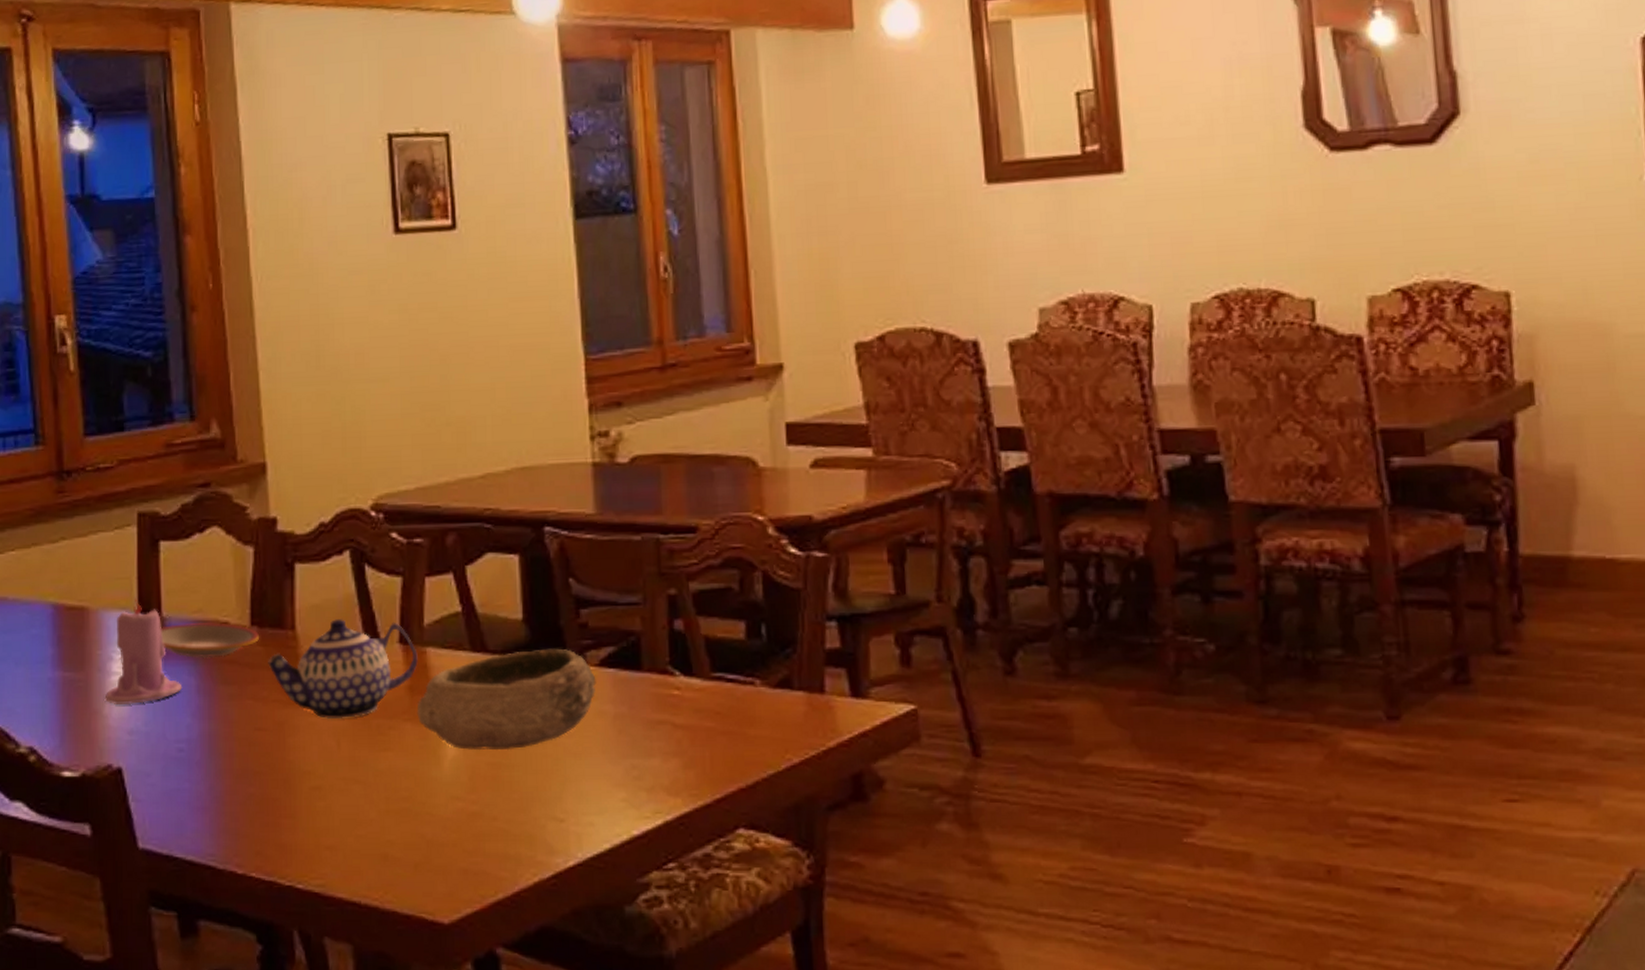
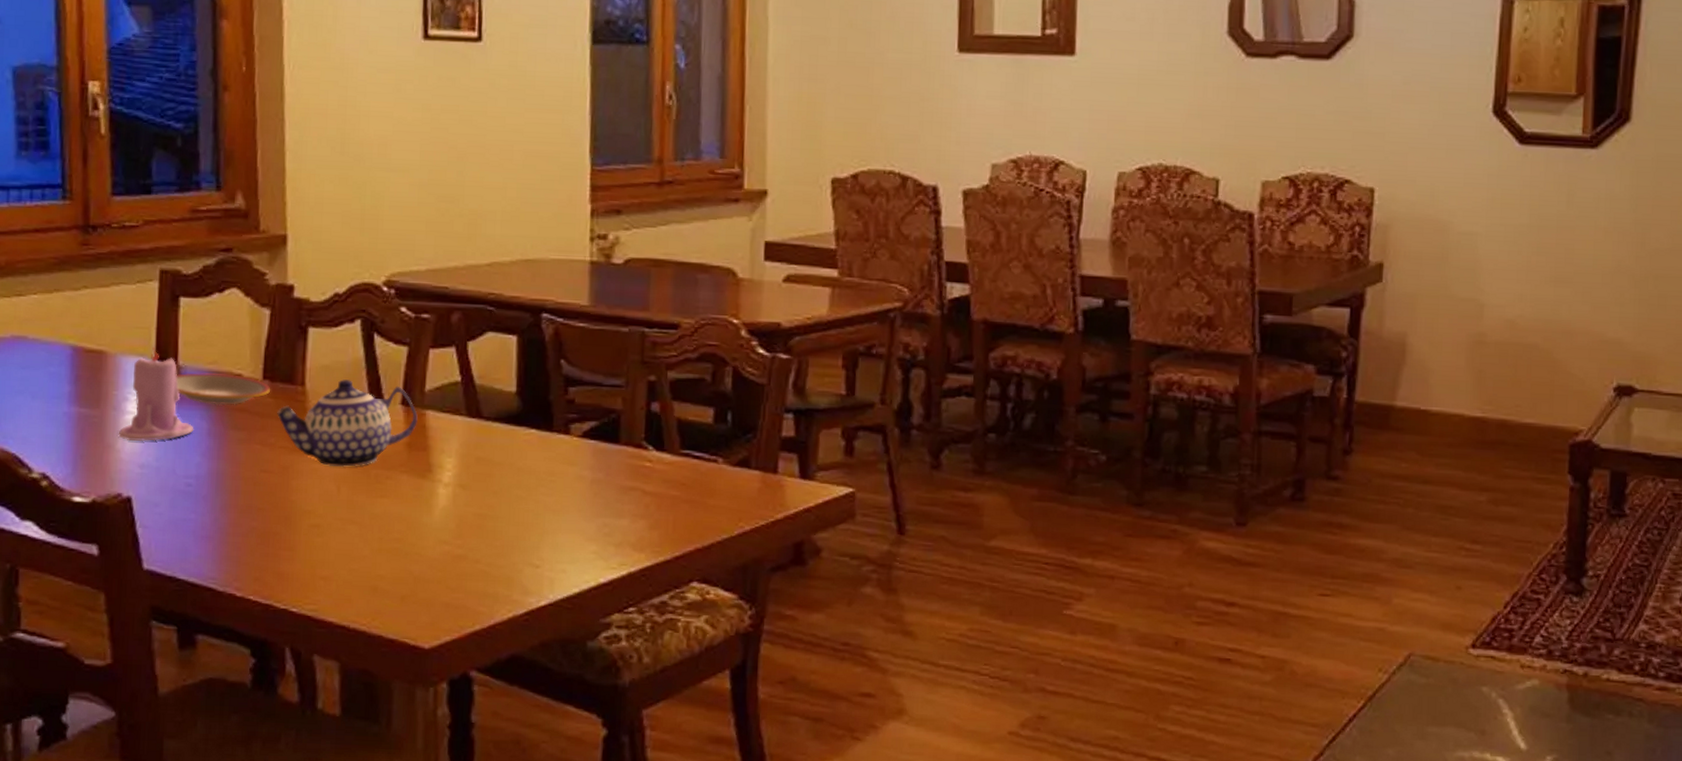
bowl: present [416,648,596,751] -> none [413,419,578,504]

